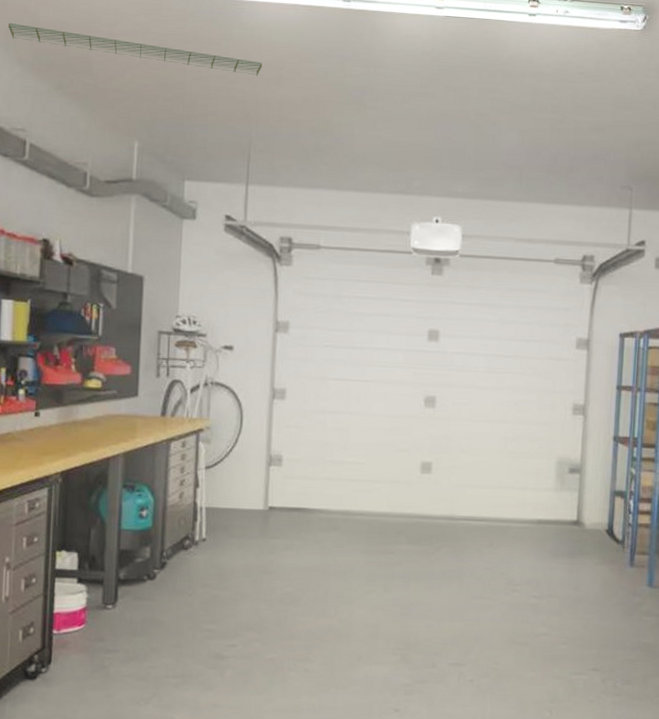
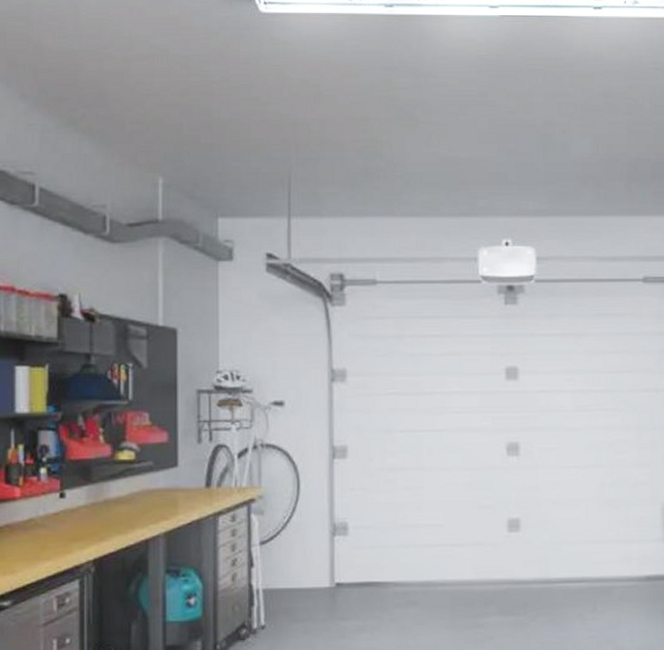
light panel: present [8,23,263,76] -> none [9,55,299,95]

